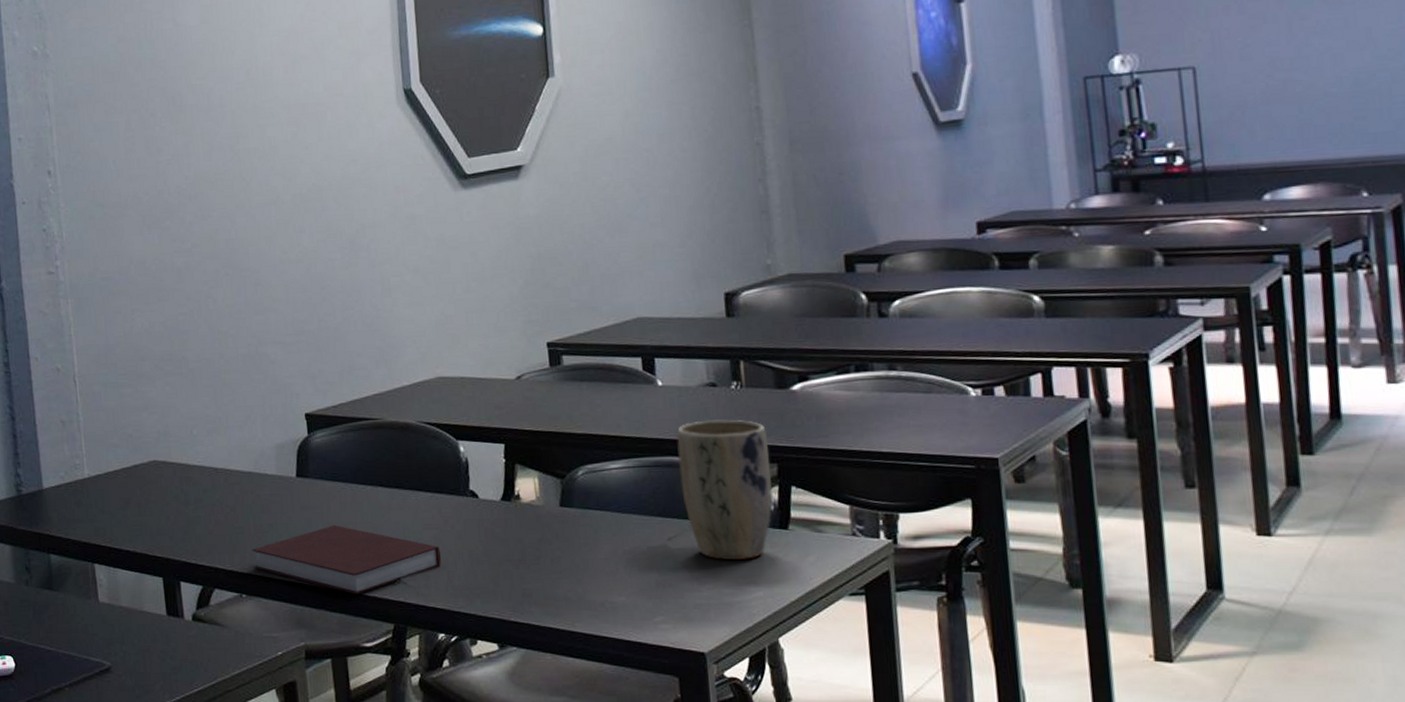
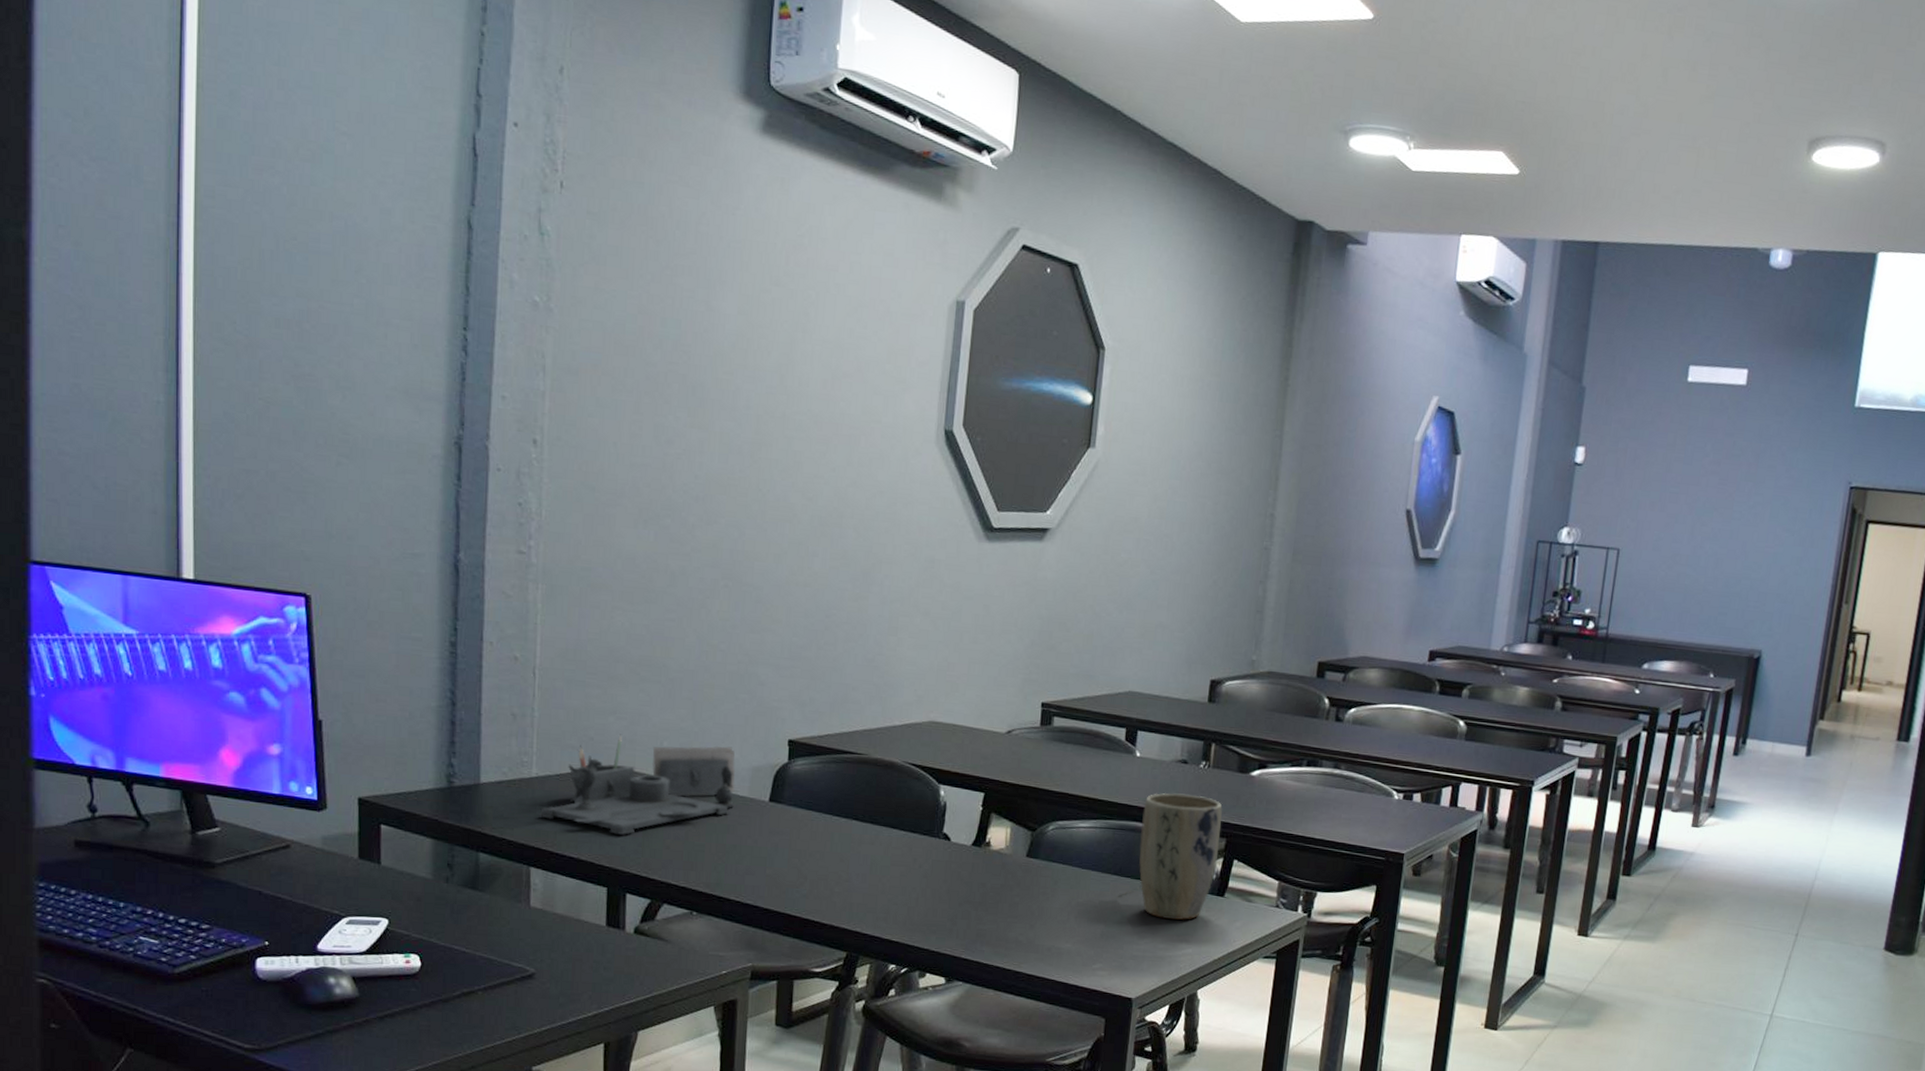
desk organizer: none [96,427,265,525] -> present [540,734,736,835]
notebook: present [252,525,441,595] -> none [709,852,904,922]

